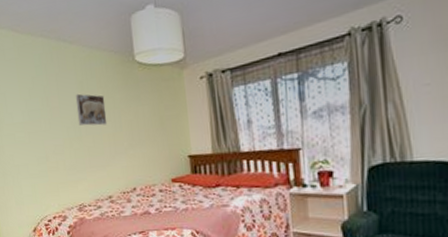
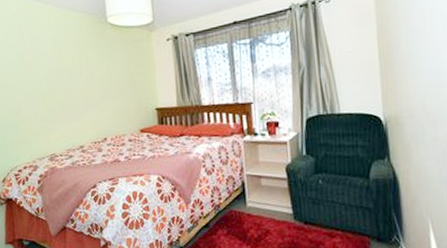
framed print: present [75,93,107,126] -> none [49,50,80,81]

